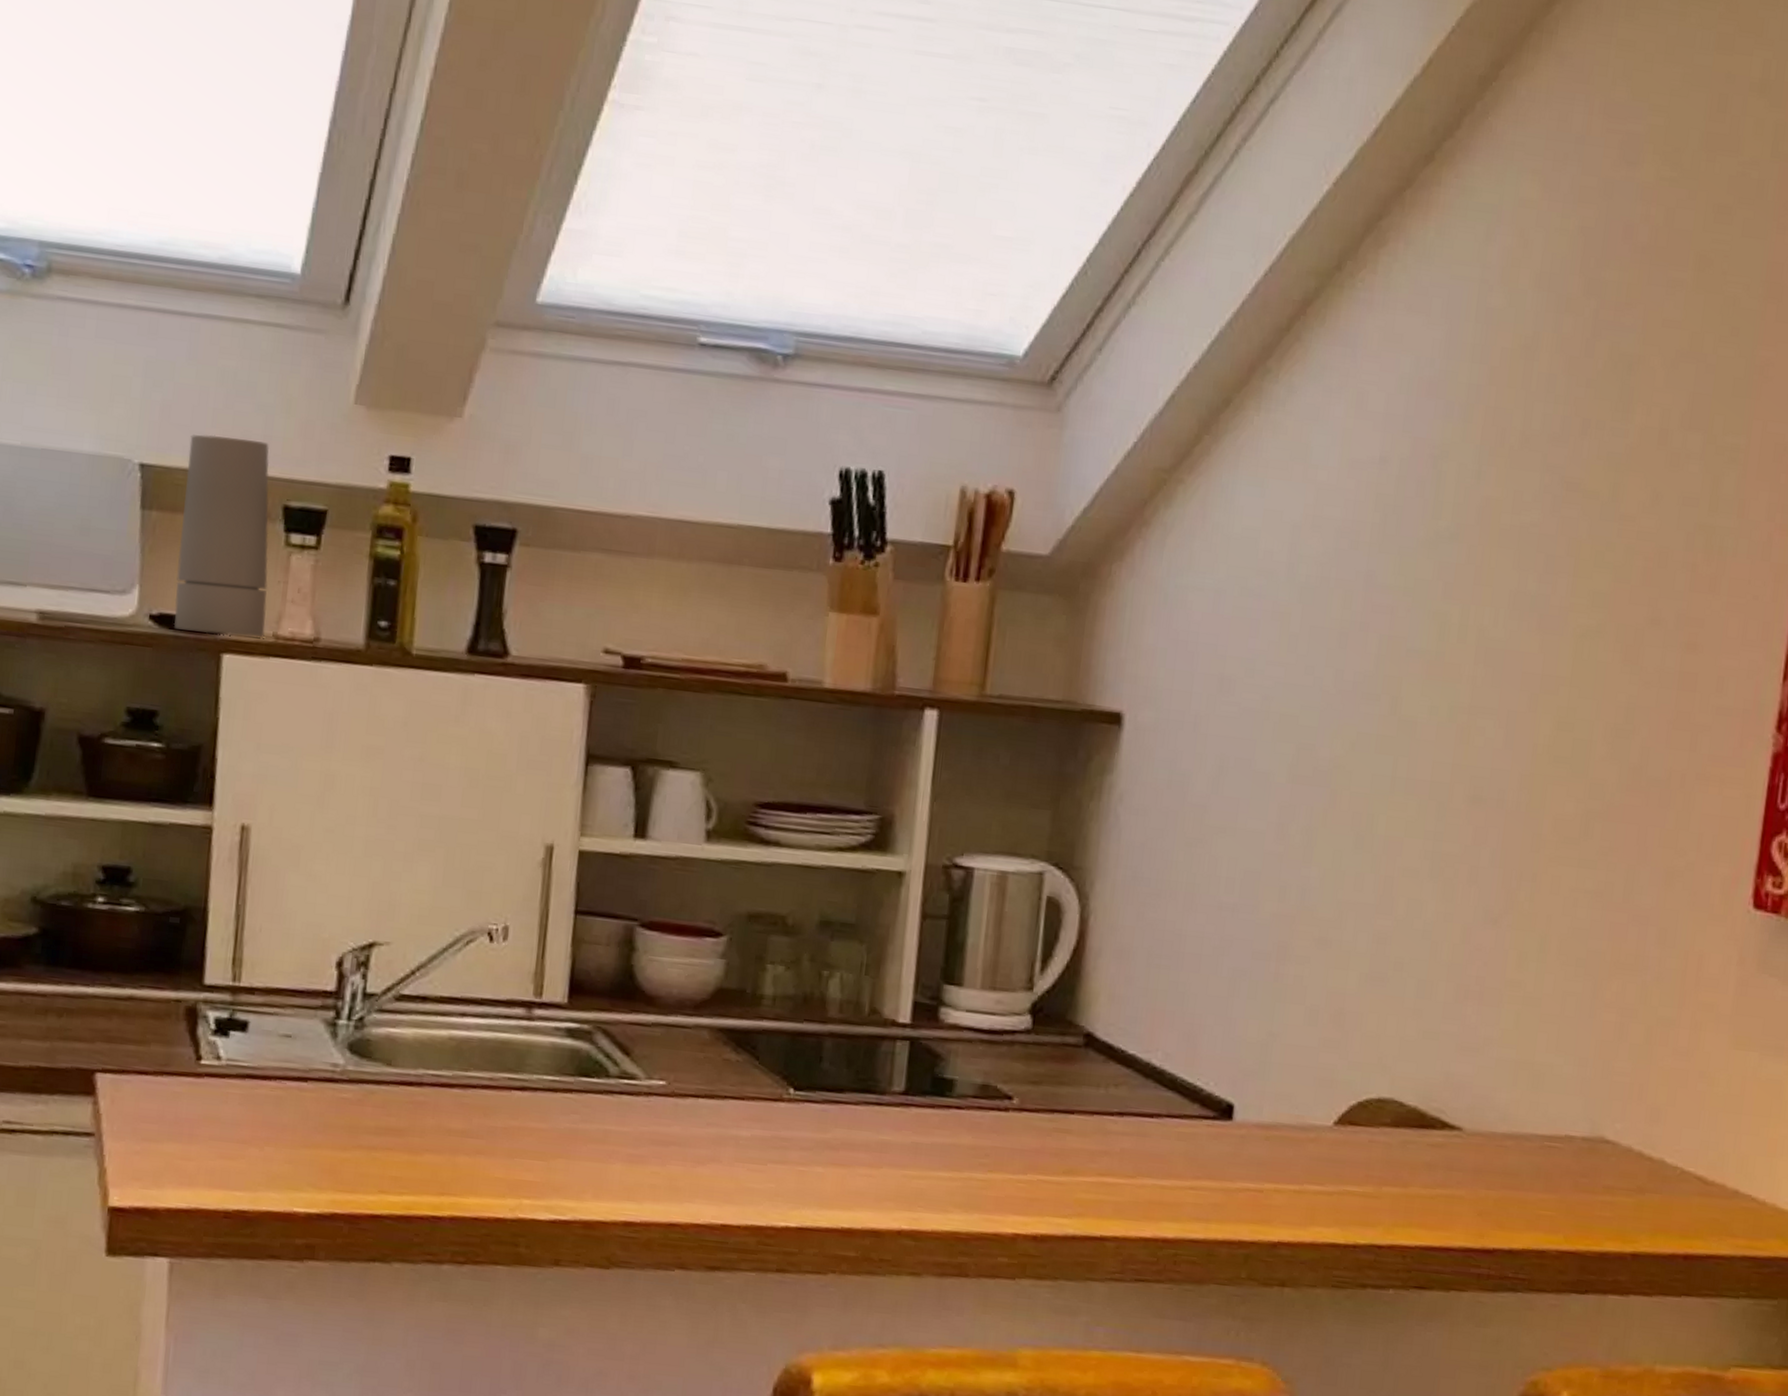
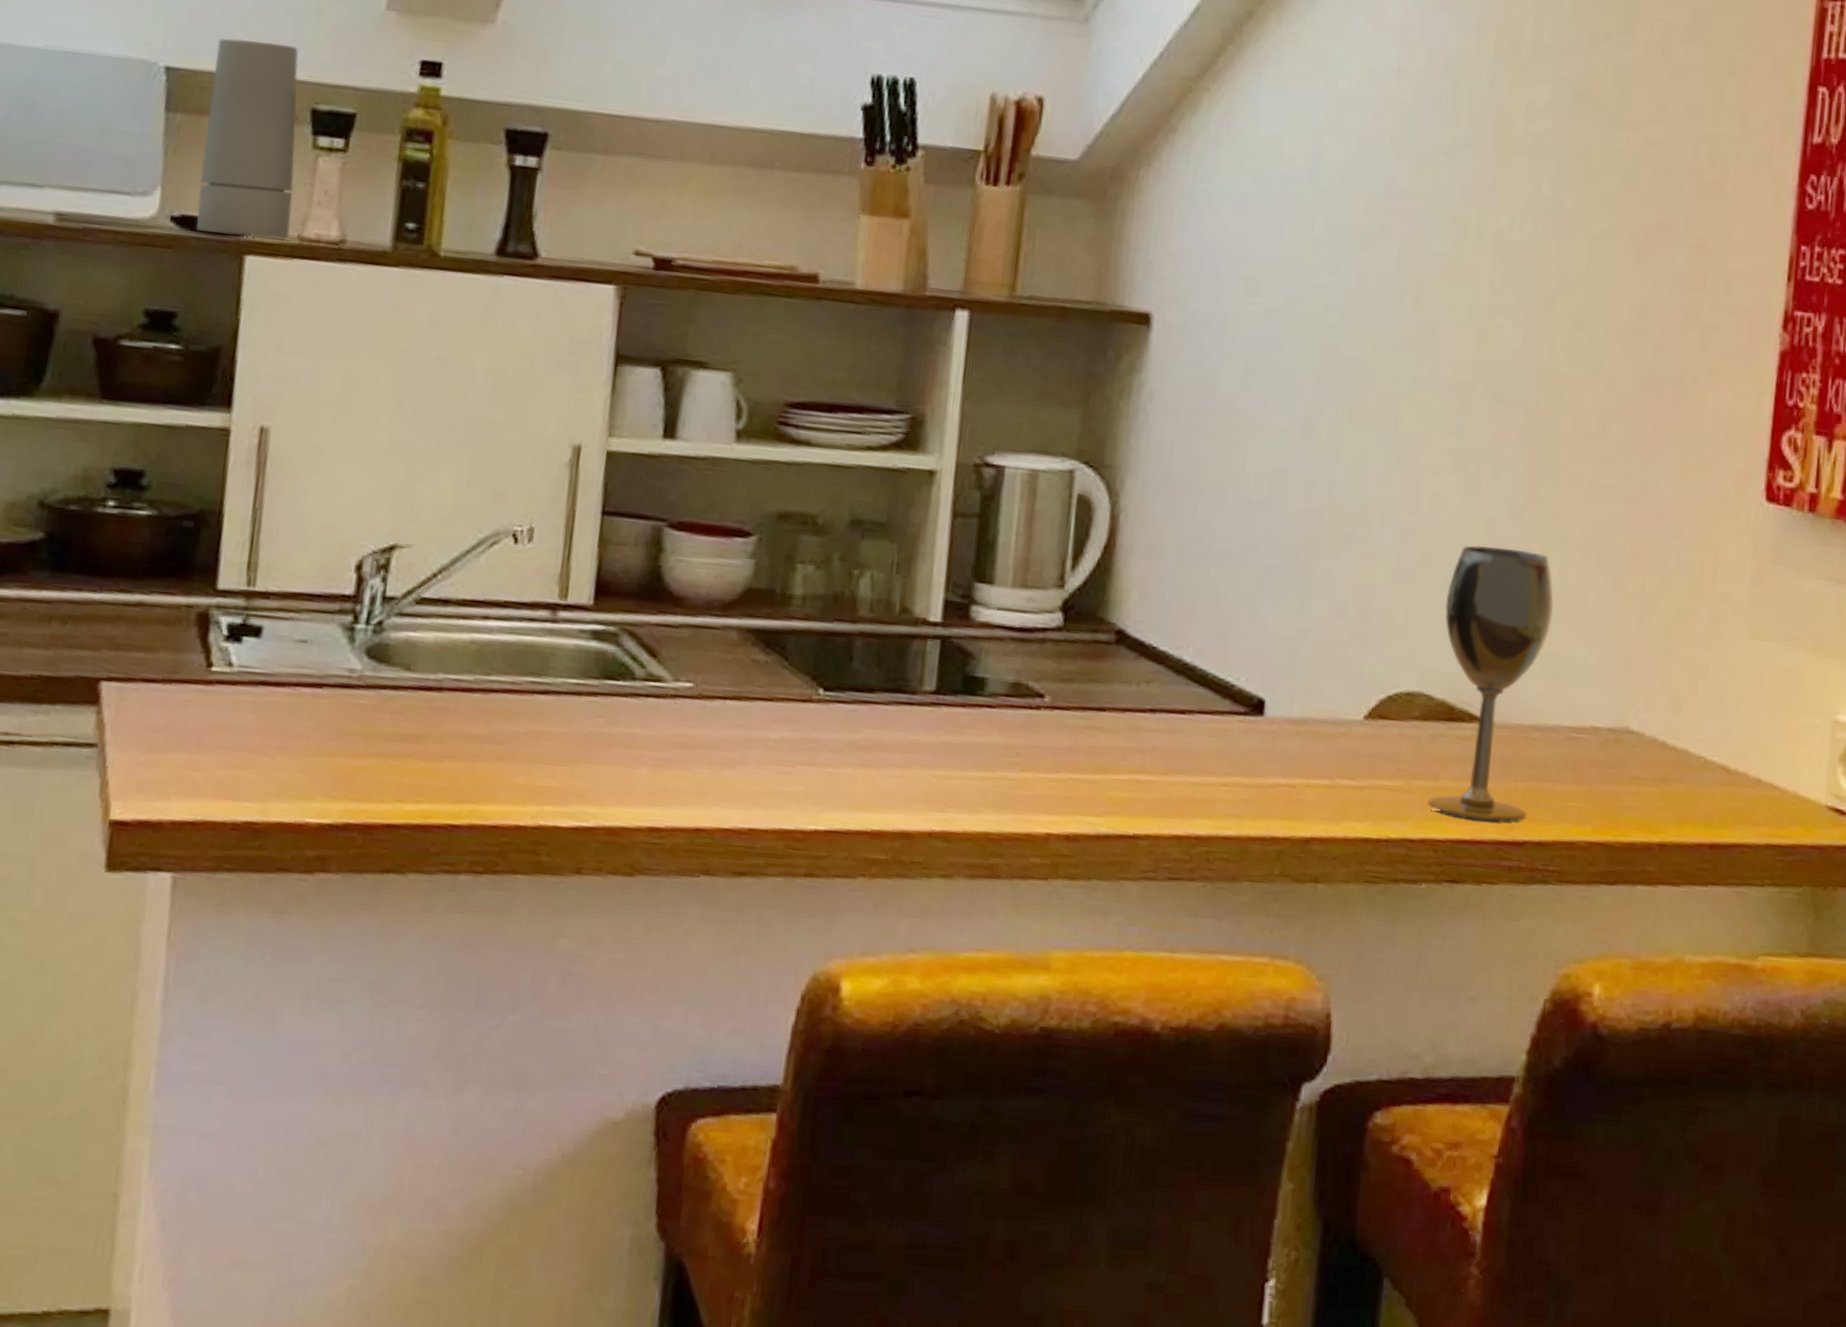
wine glass: none [1397,951,1530,1229] -> present [1428,545,1554,822]

